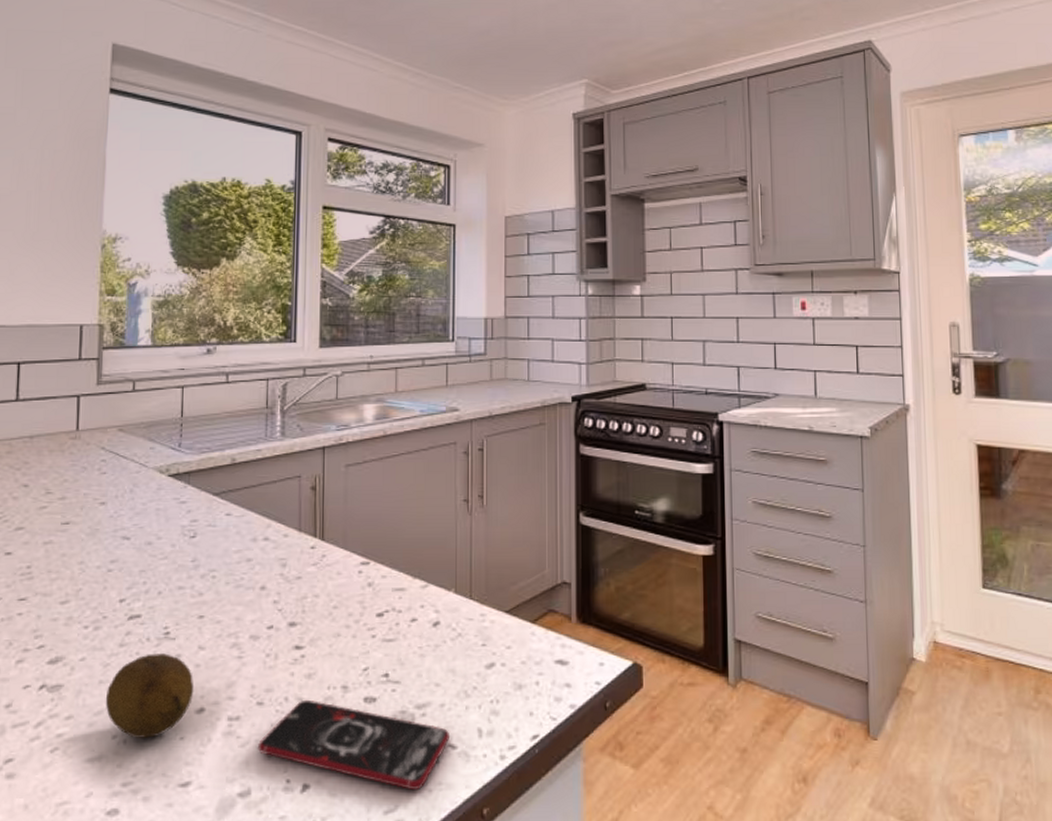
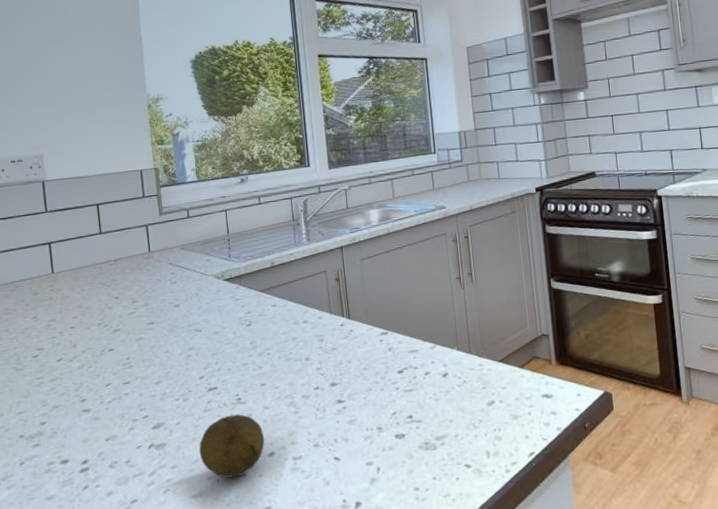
smartphone: present [257,699,451,791] -> none [317,439,465,501]

